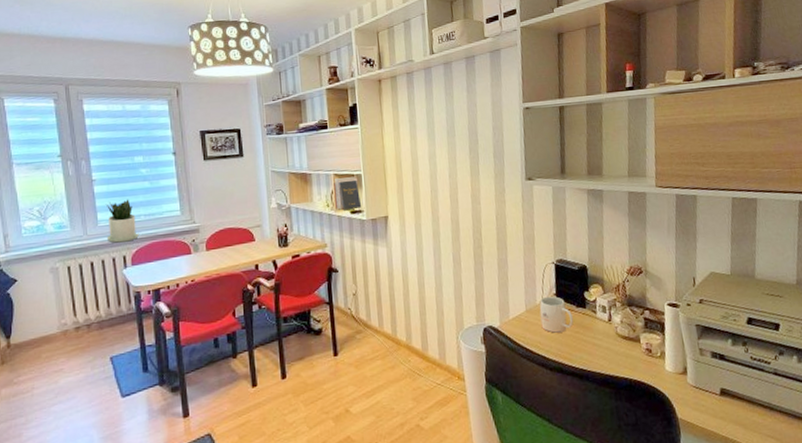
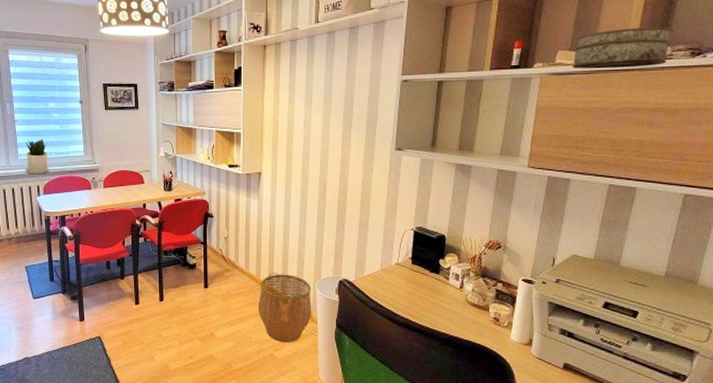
books: present [334,176,362,211] -> none [215,133,239,164]
basket: none [396,327,459,409] -> present [257,272,312,342]
mug: present [539,296,574,333] -> none [394,259,425,293]
decorative box: none [681,44,763,88] -> present [572,26,673,69]

